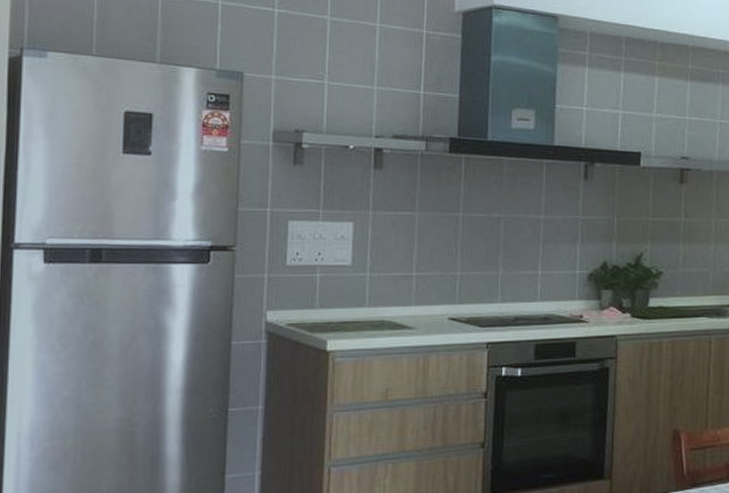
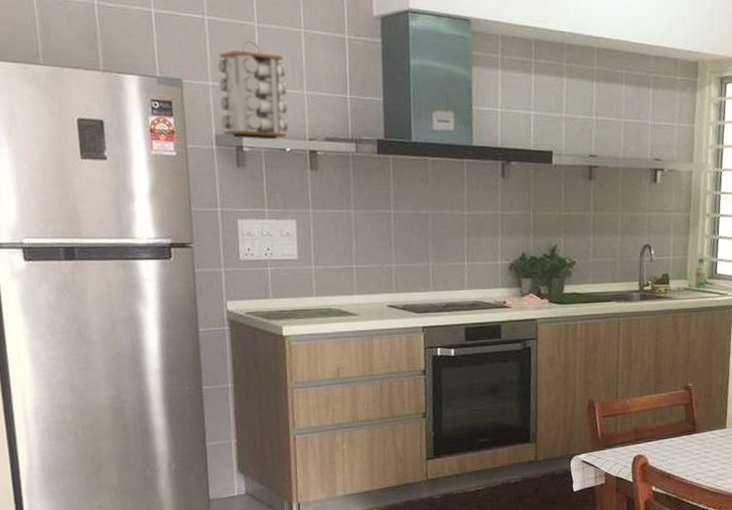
spice rack: none [281,32,356,137] -> present [217,39,290,140]

